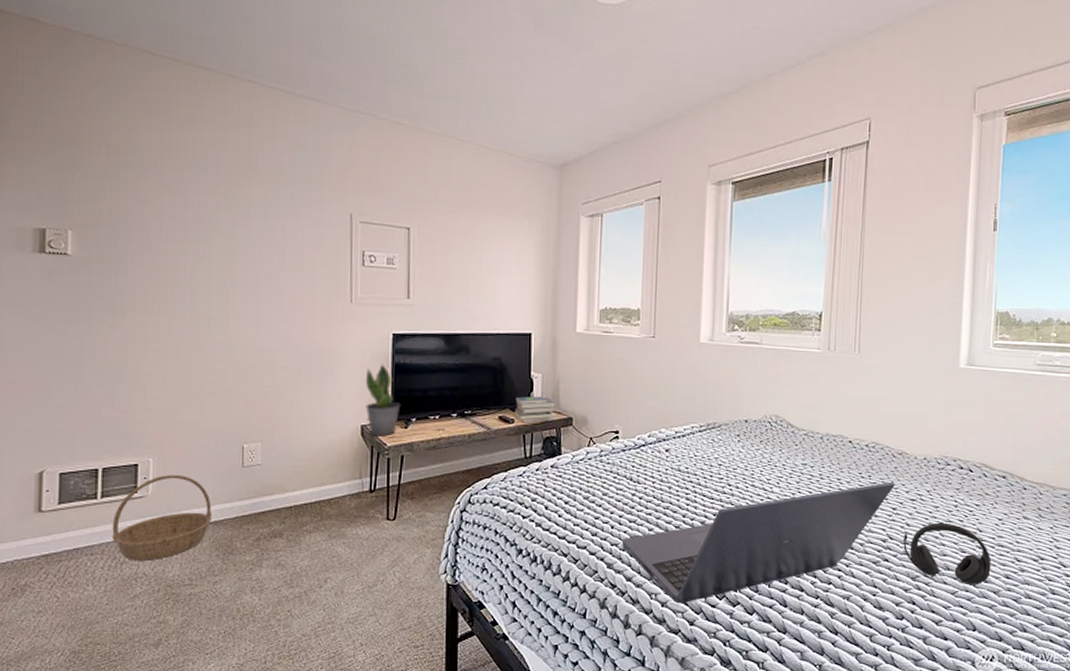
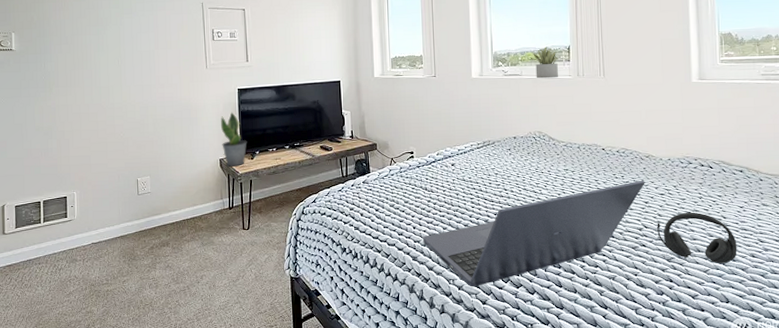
basket: present [112,475,212,561] -> none [52,203,119,267]
books: present [515,396,558,423] -> none [332,128,365,150]
succulent plant: none [777,310,807,351] -> present [533,46,559,79]

